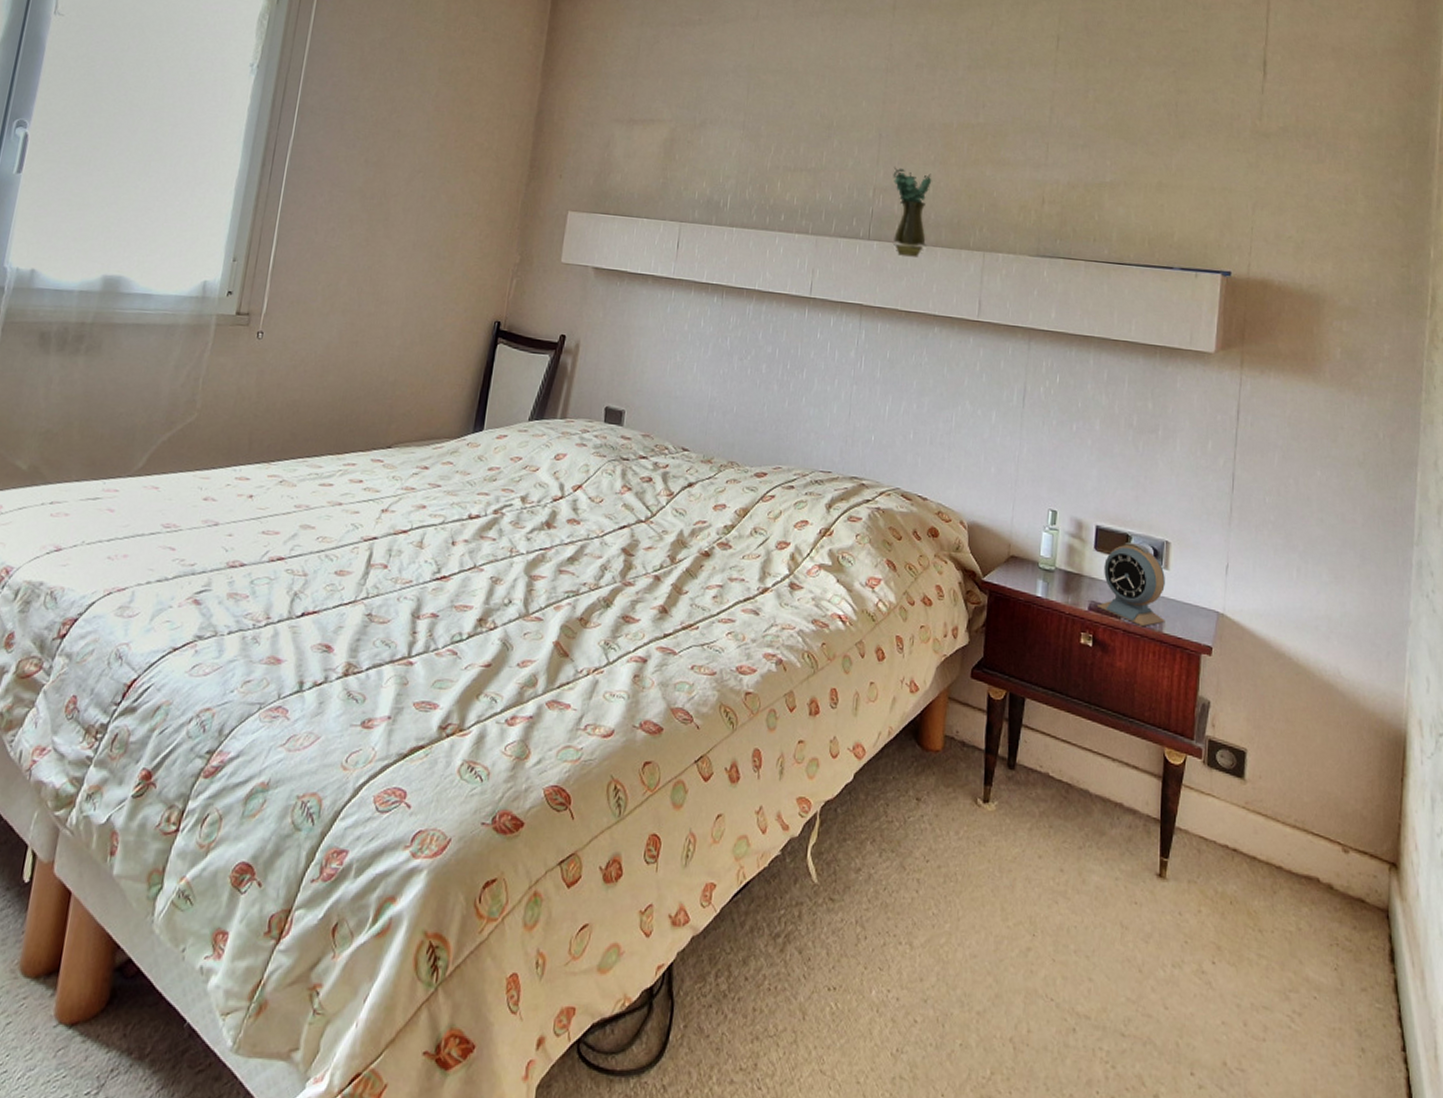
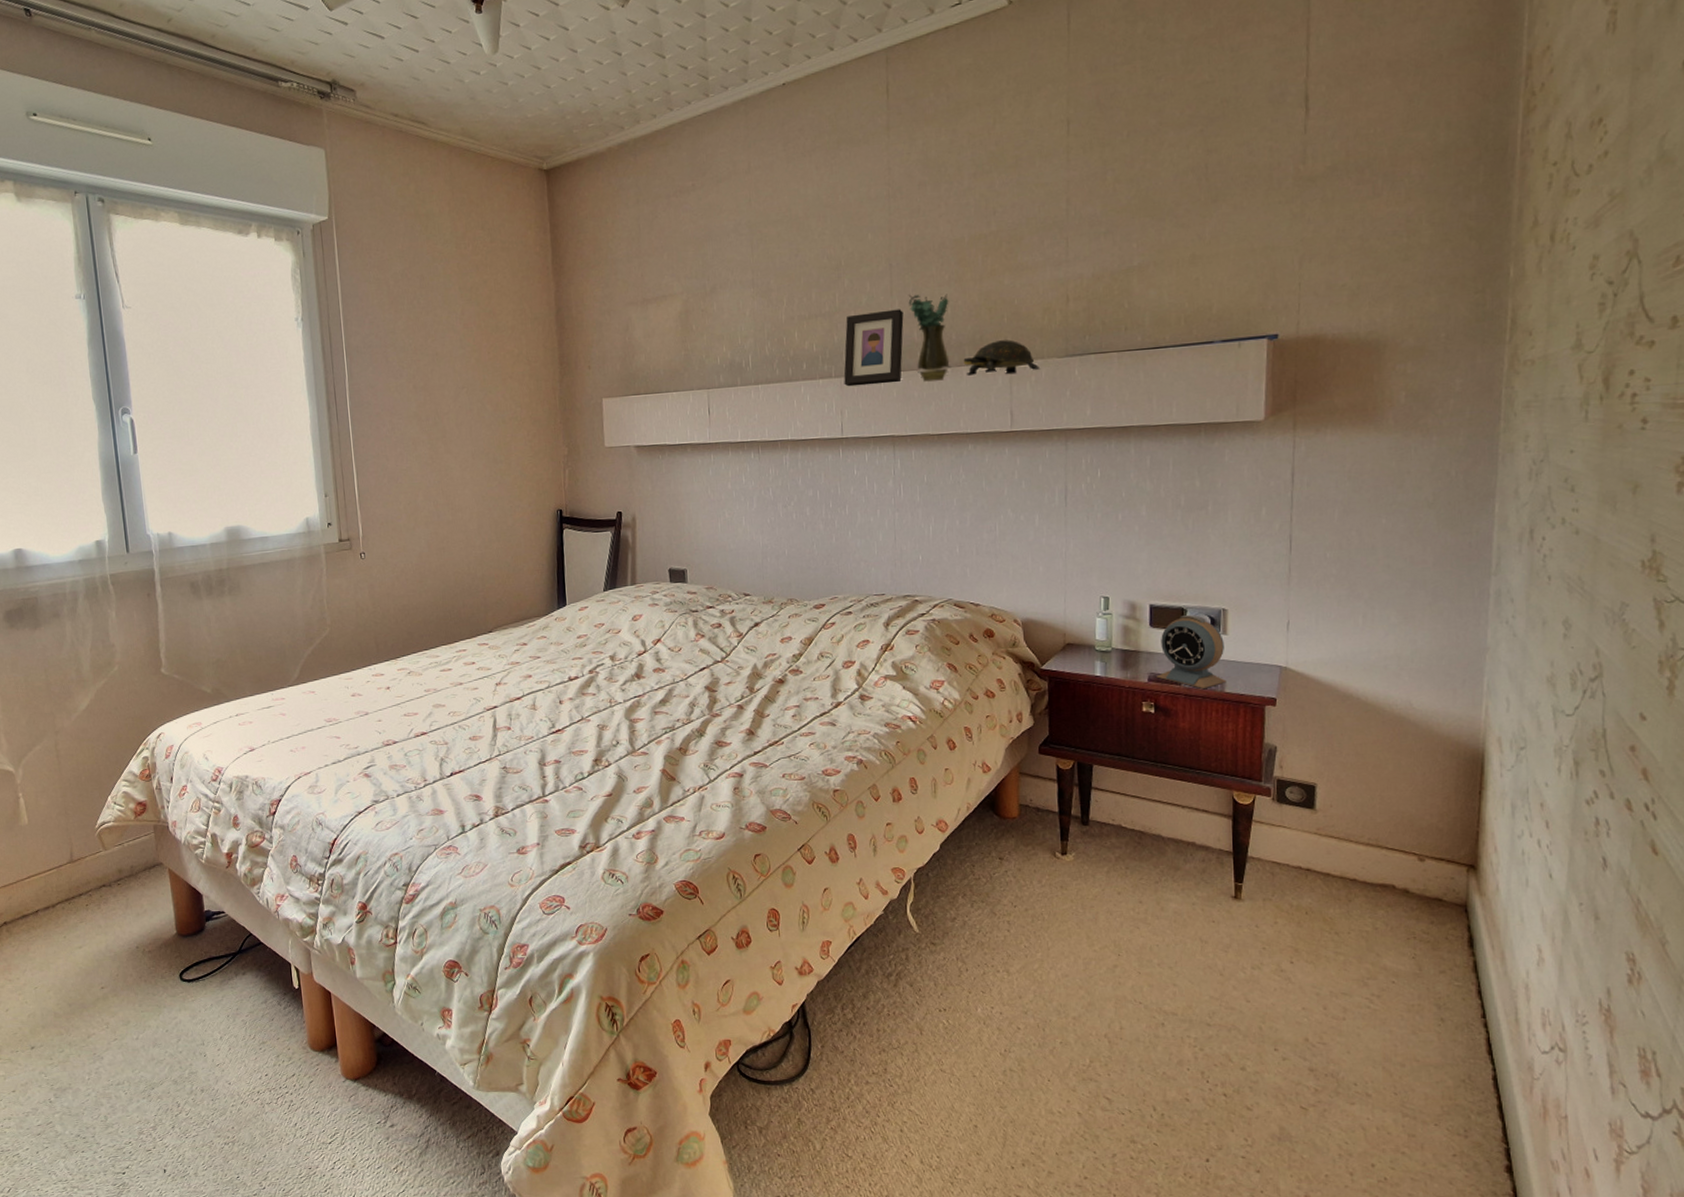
picture frame: none [819,176,887,252] -> present [843,309,904,387]
decorative figurine: none [939,228,1012,265] -> present [963,340,1041,376]

